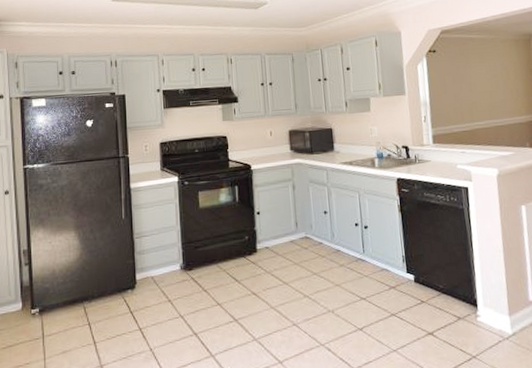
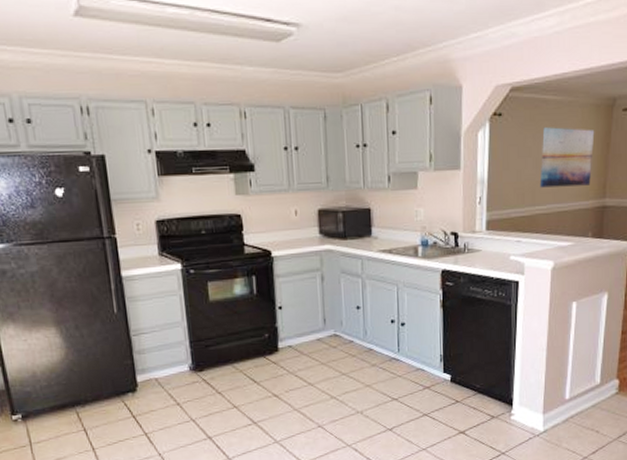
wall art: none [472,58,521,107] -> present [540,127,595,188]

